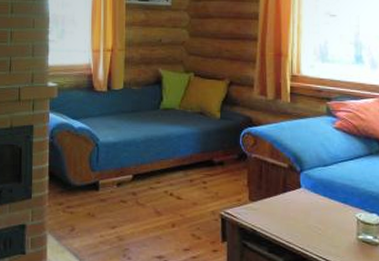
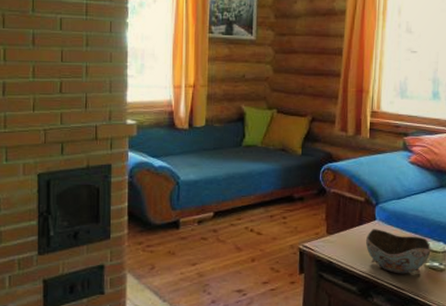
bowl: none [290,197,363,247] -> present [365,229,431,274]

